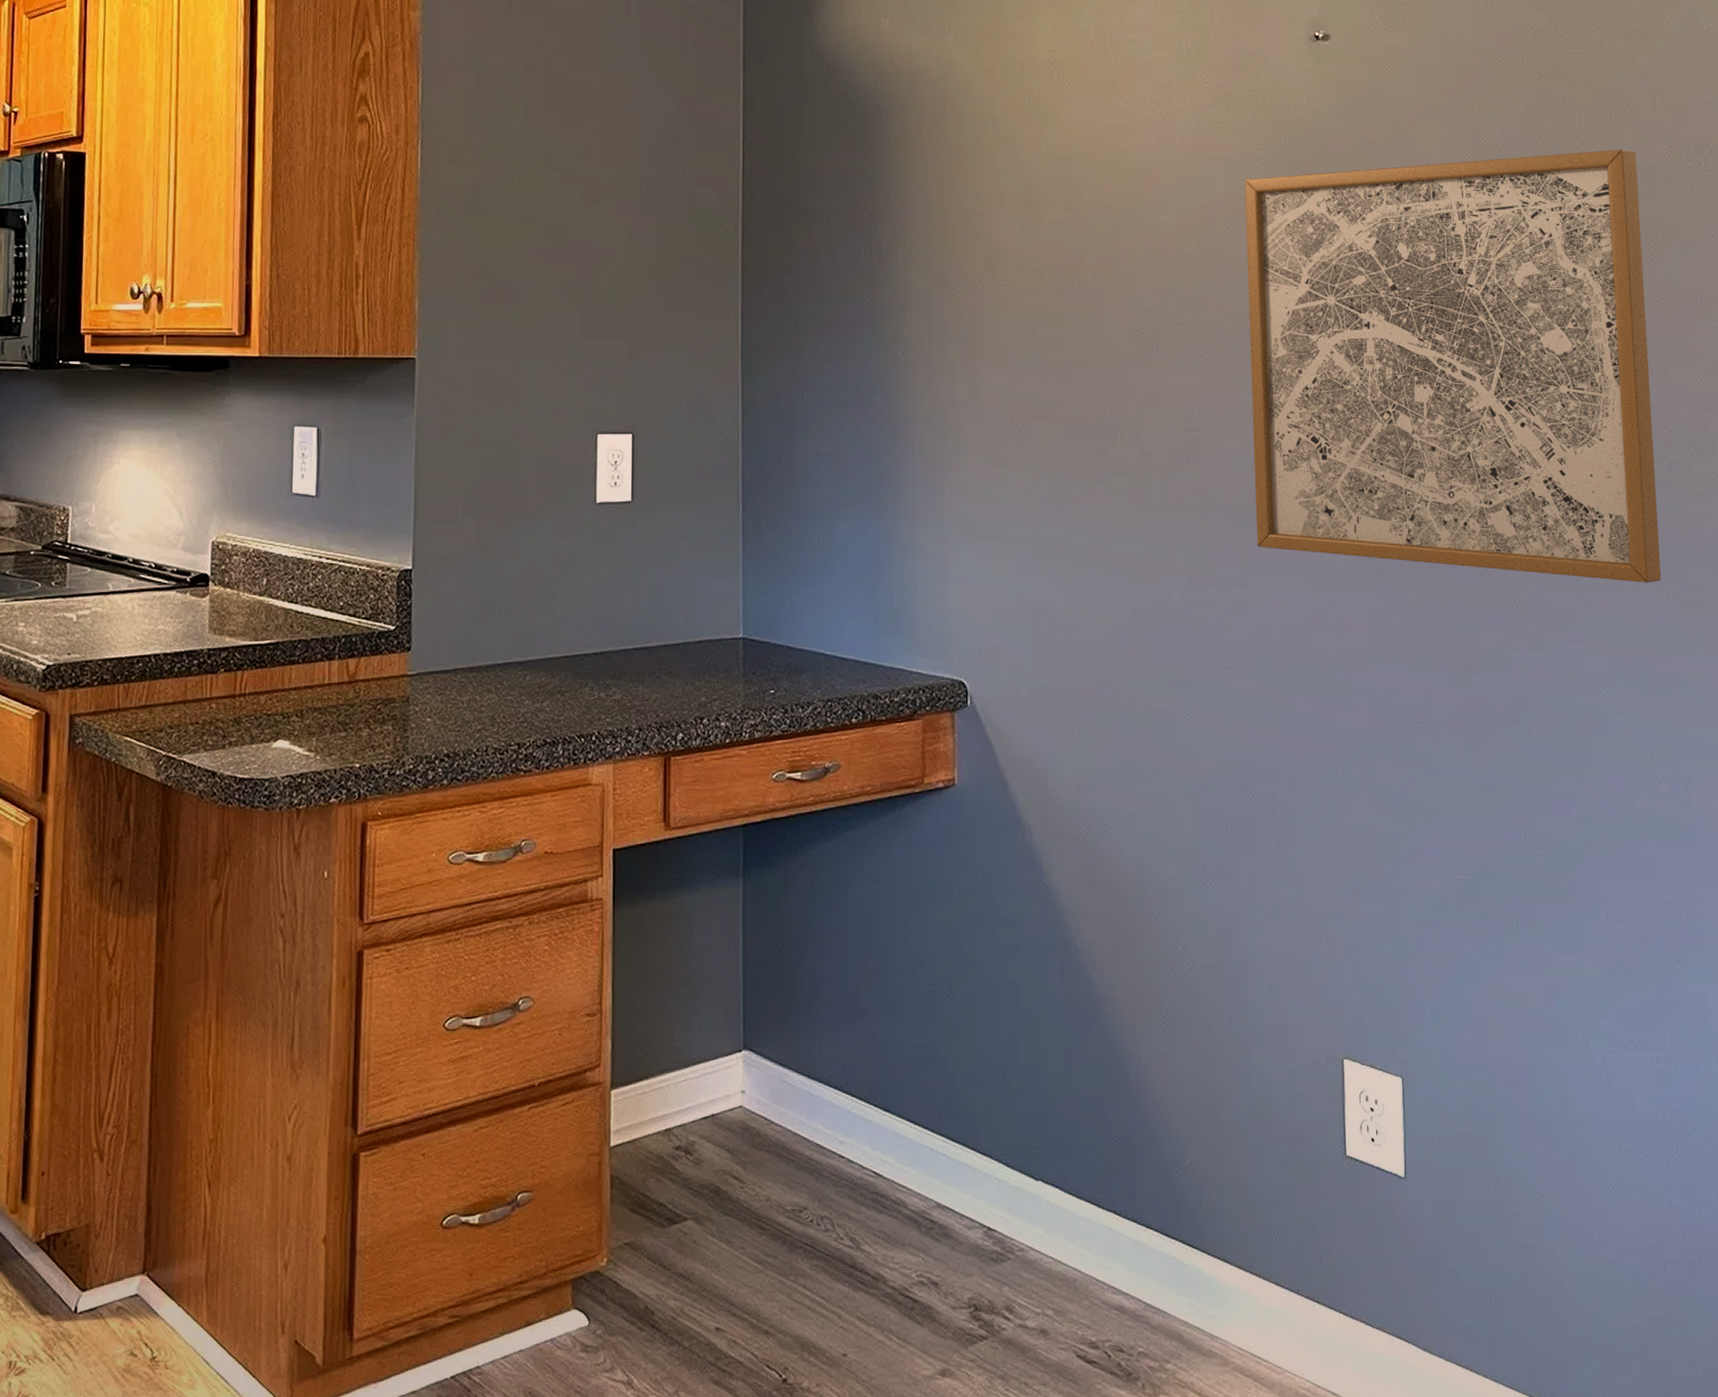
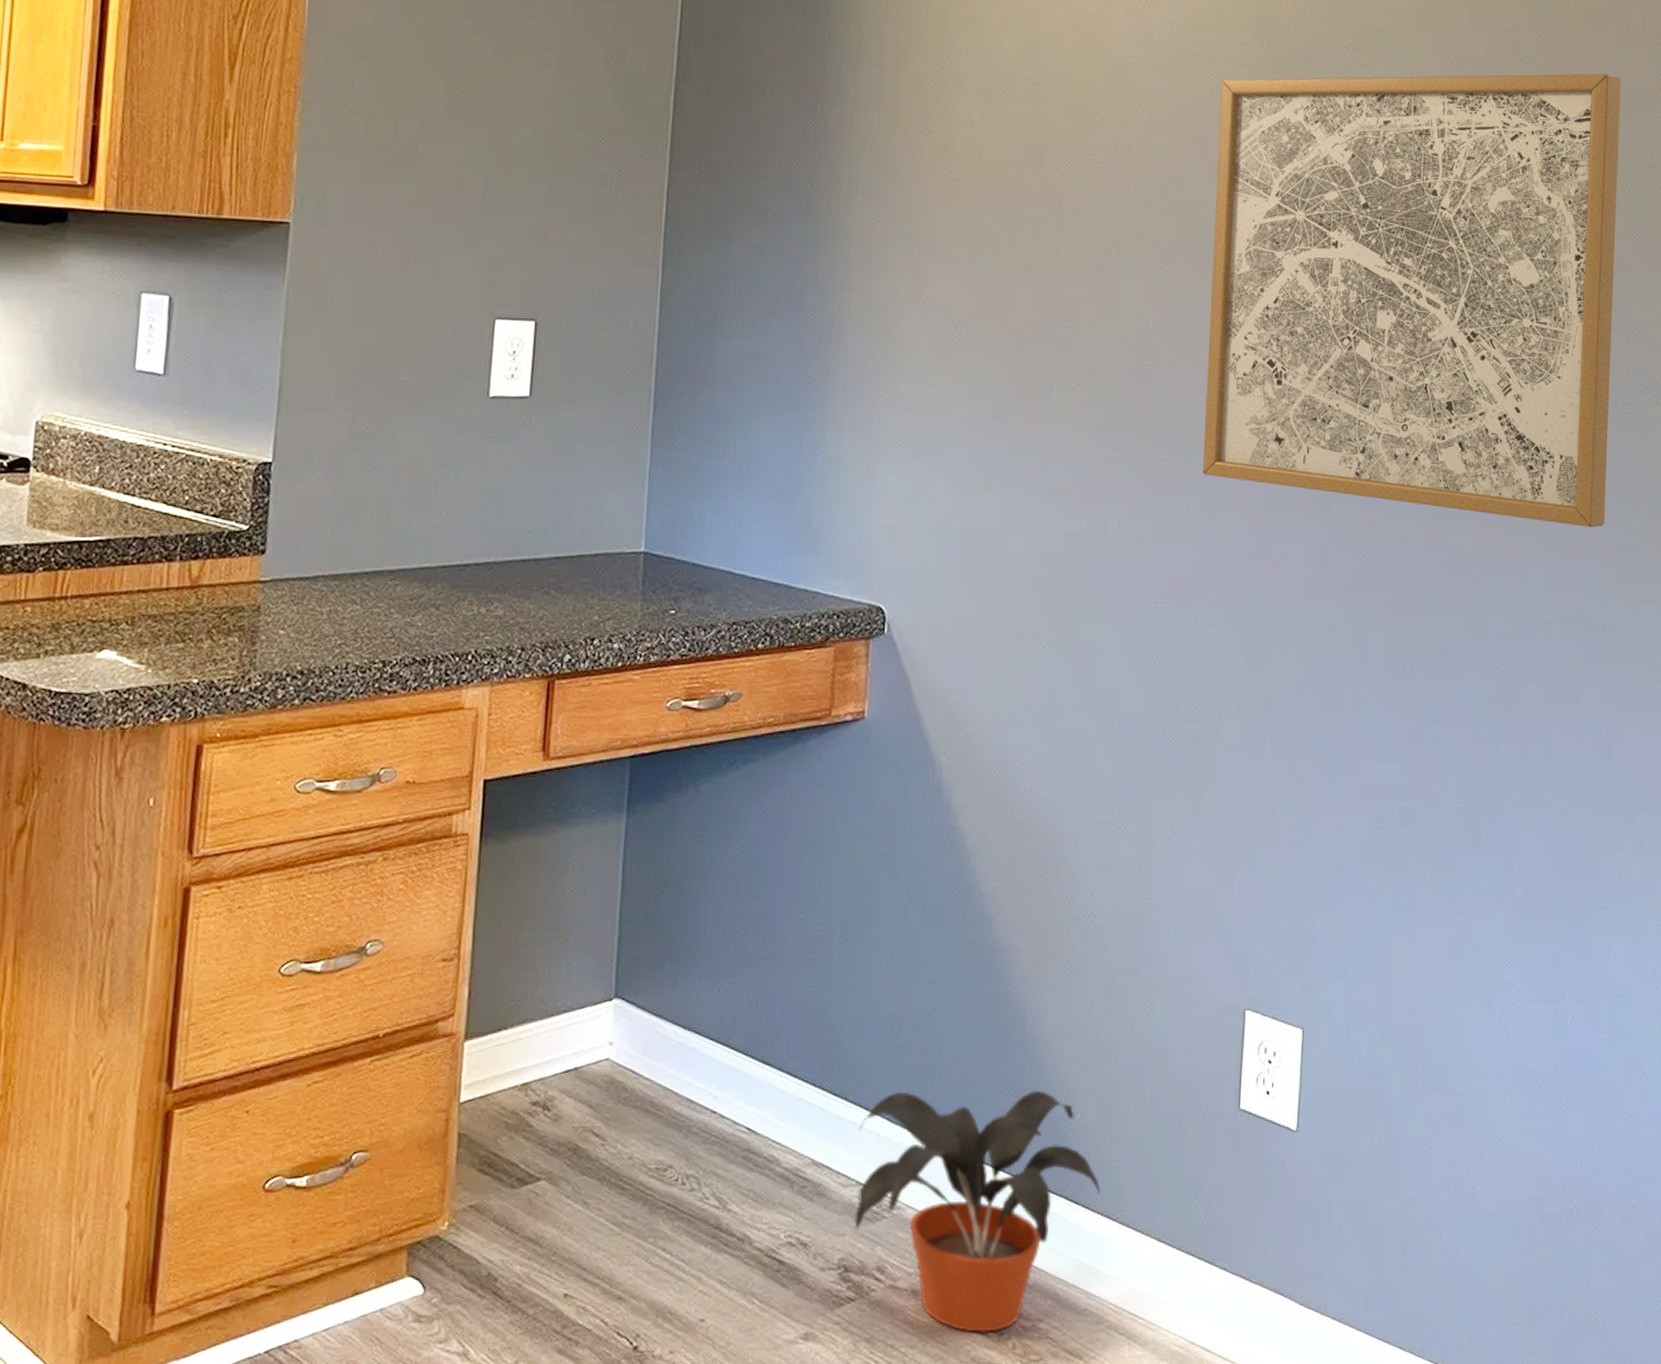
potted plant: none [978,1136,1216,1372] -> present [854,1089,1101,1333]

